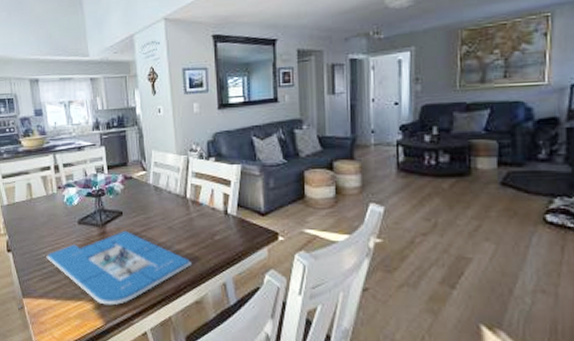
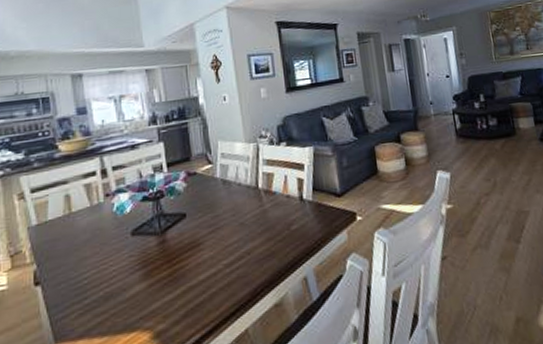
board game: present [46,230,191,306] -> none [89,234,268,331]

